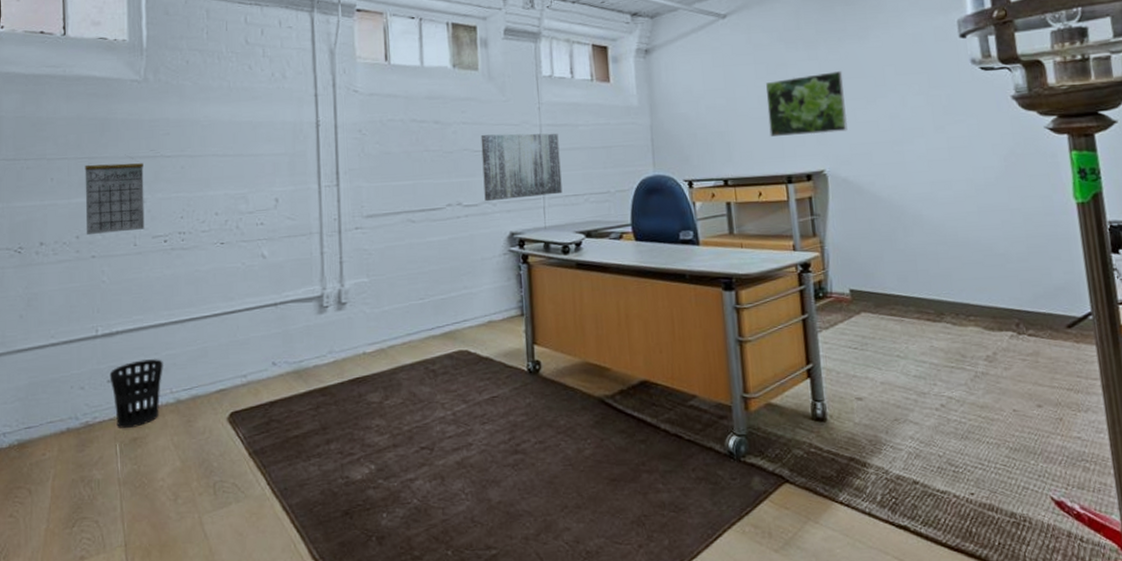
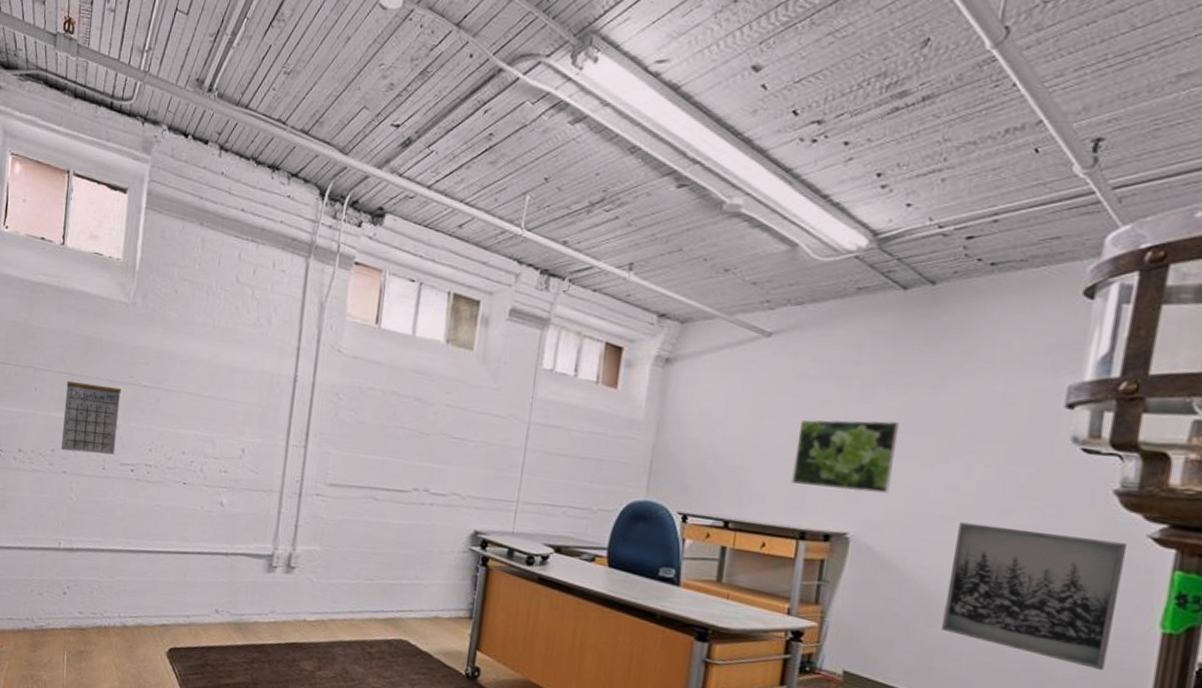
wastebasket: present [109,359,163,428] -> none [65,579,115,641]
wall art: present [480,133,563,202] -> none [454,422,547,501]
wall art: none [907,136,1045,244] -> present [942,522,1127,670]

